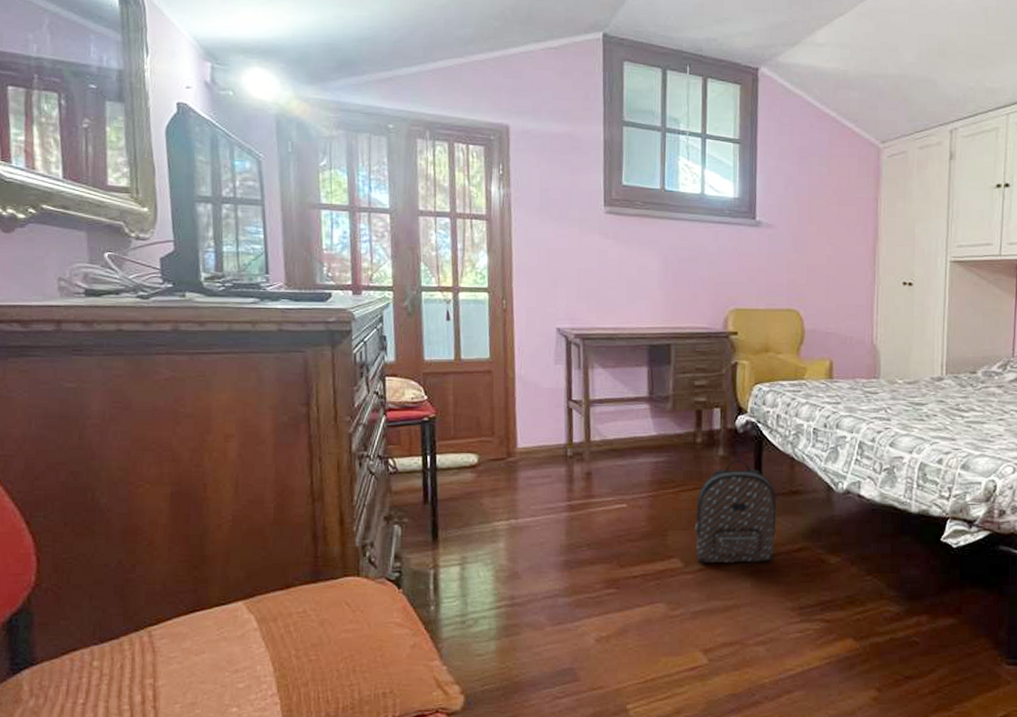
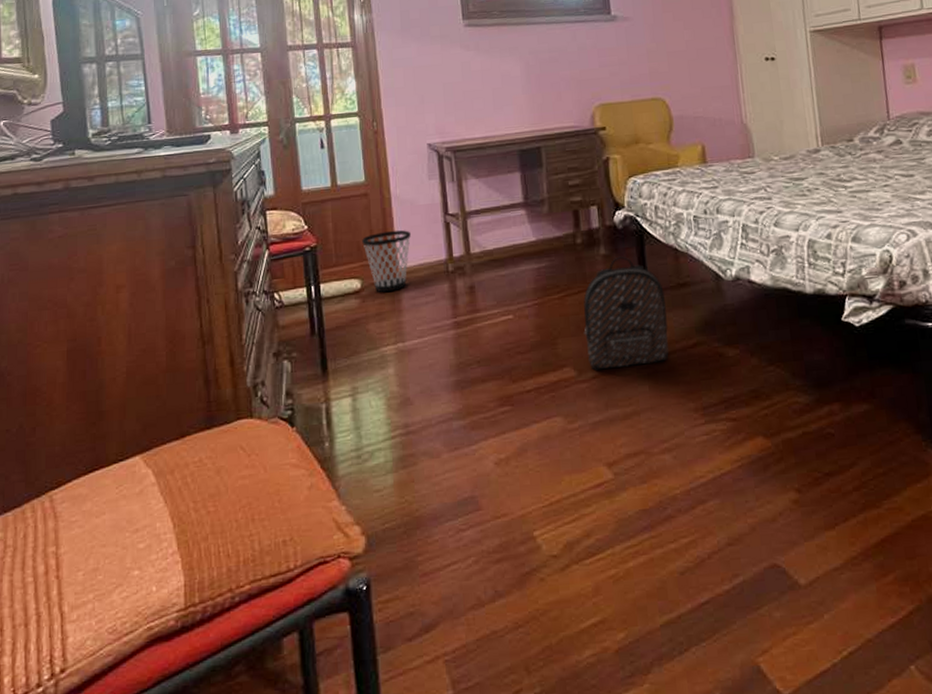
wastebasket: none [482,411,533,469] -> present [362,230,412,292]

